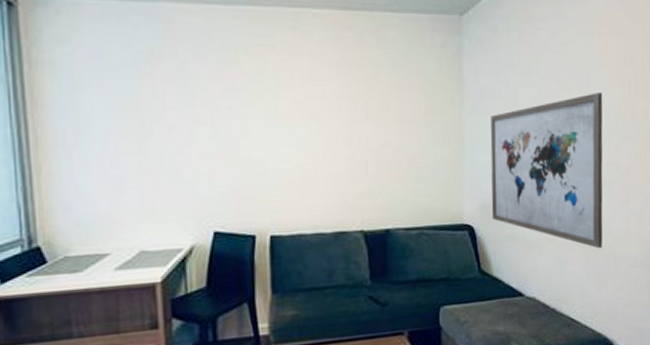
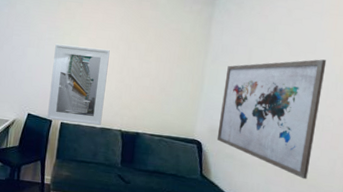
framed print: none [241,113,333,235] -> present [47,43,110,125]

